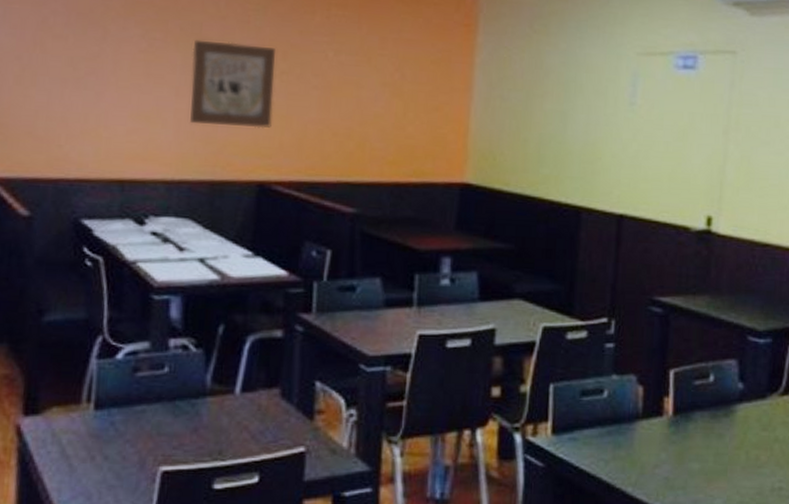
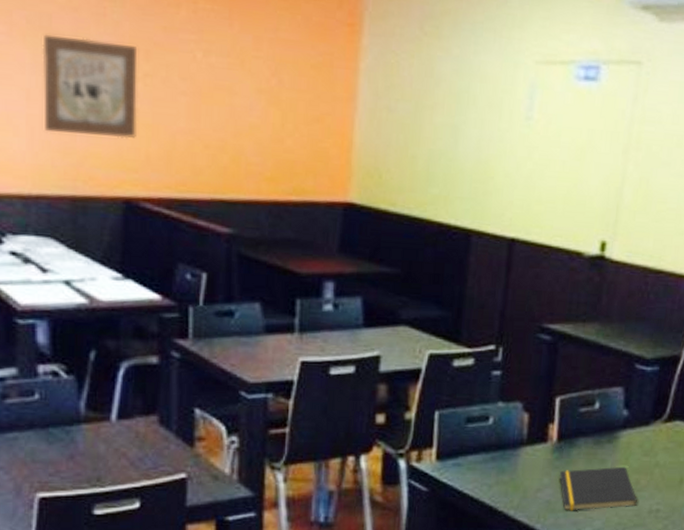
notepad: none [676,441,759,489] -> present [559,466,638,511]

